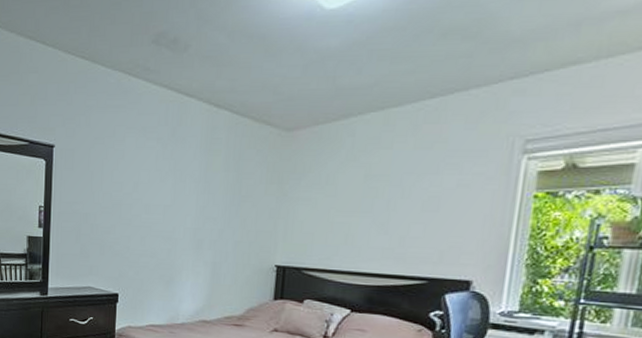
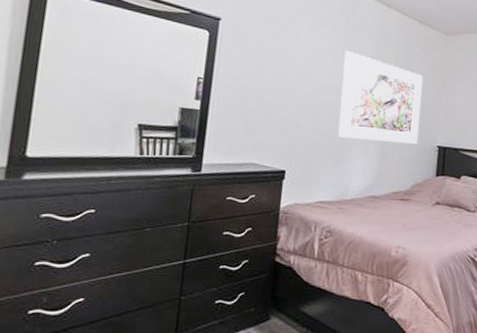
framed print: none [166,164,258,264] -> present [337,51,423,144]

